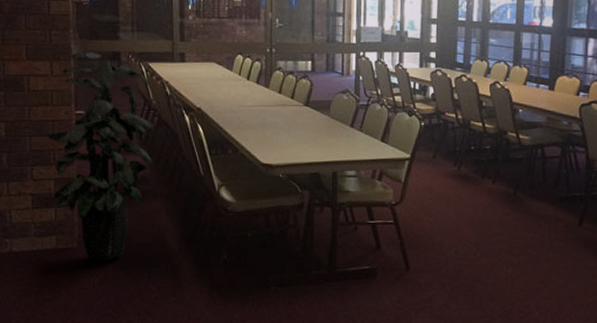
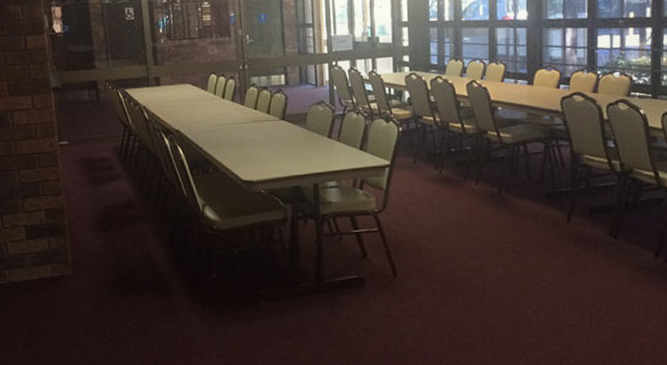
indoor plant: present [43,51,154,260] -> none [31,83,136,285]

